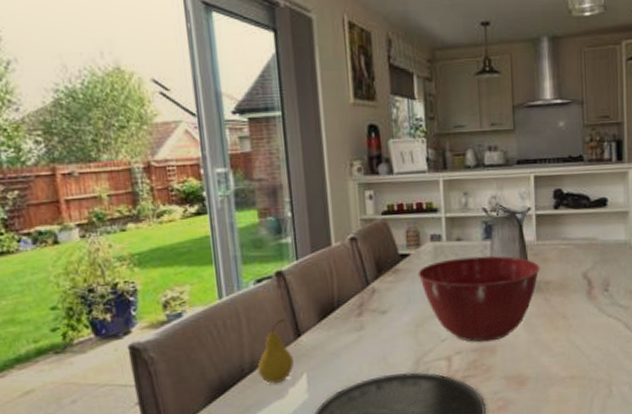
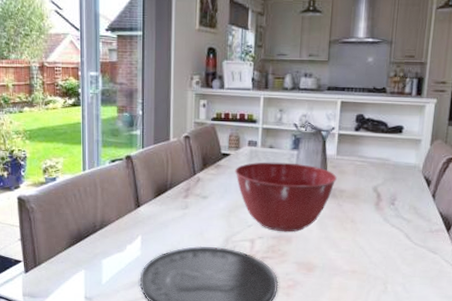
fruit: present [257,319,294,384] -> none [105,192,133,240]

